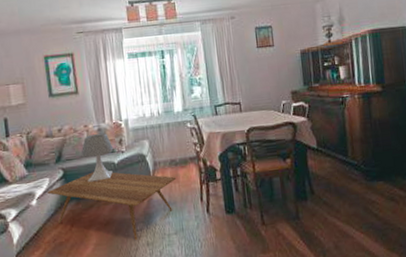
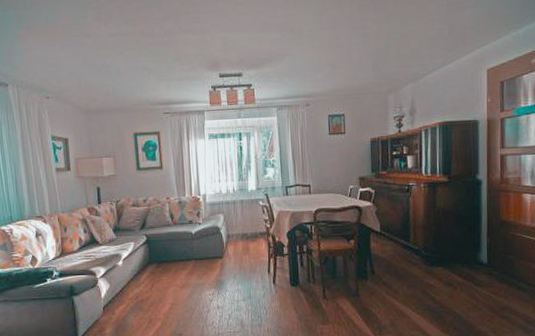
coffee table: present [47,171,177,241] -> none [132,239,247,304]
lampshade: present [81,132,114,182] -> none [163,205,192,249]

